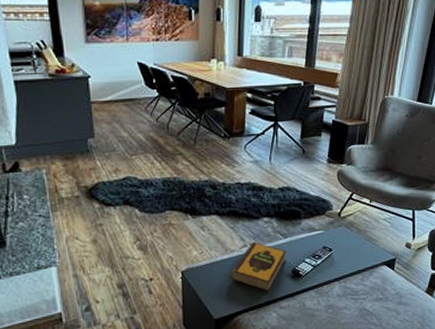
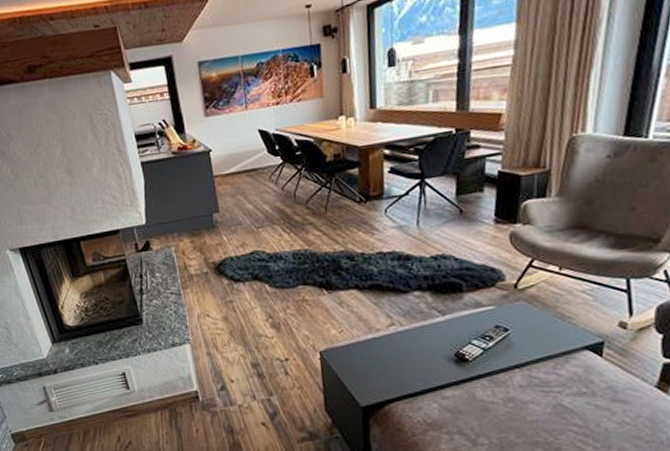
hardback book: present [230,242,286,292] -> none [376,320,446,378]

